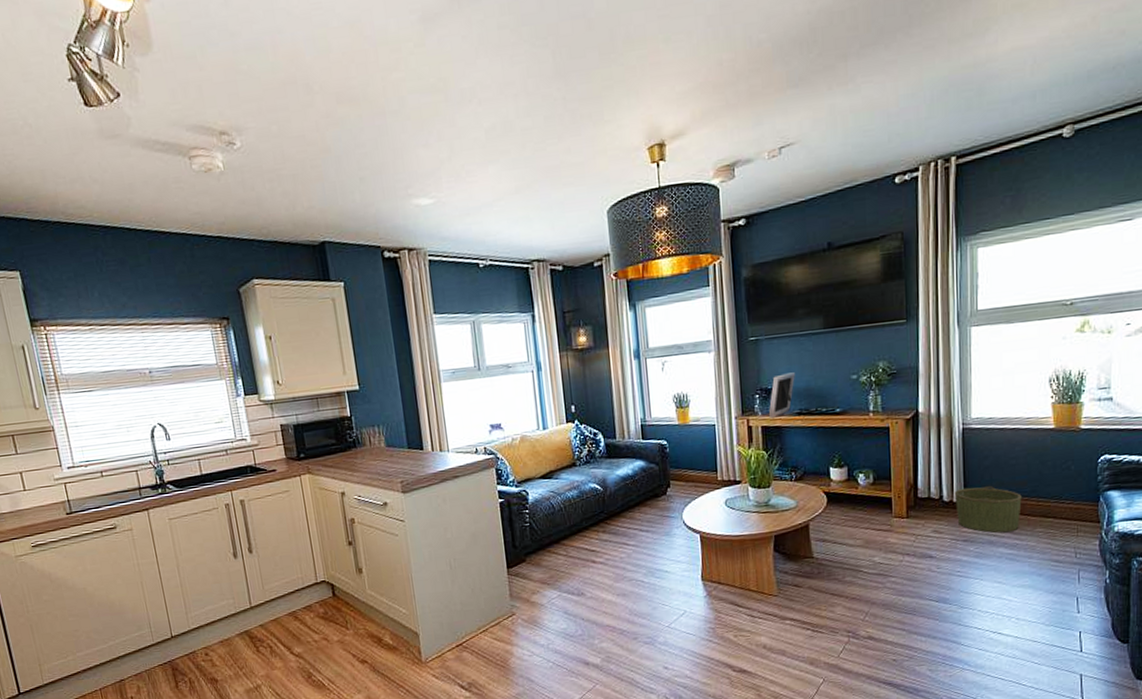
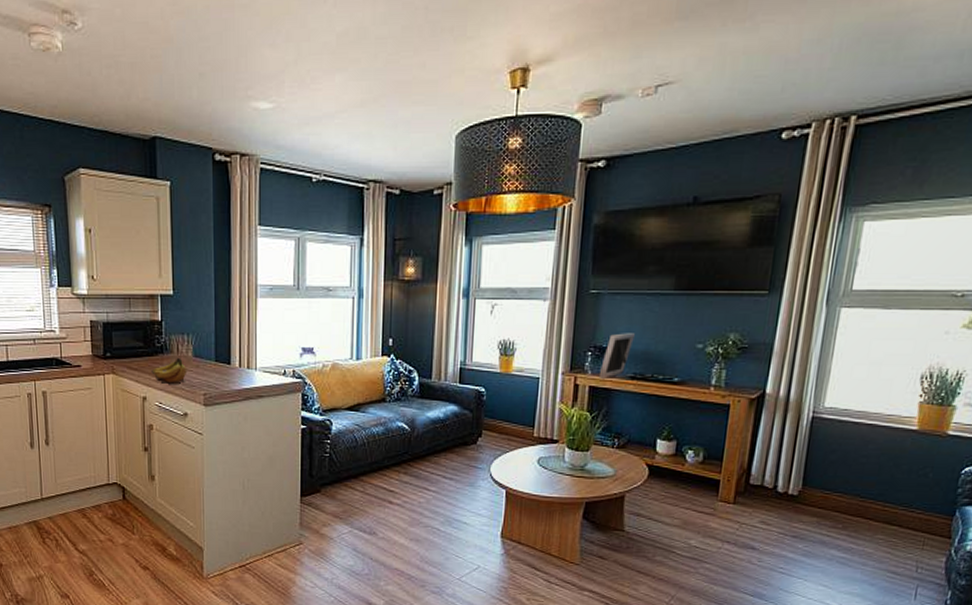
fruit: none [346,449,382,476] -> present [151,357,187,384]
basket: present [955,485,1022,533] -> none [789,480,867,535]

